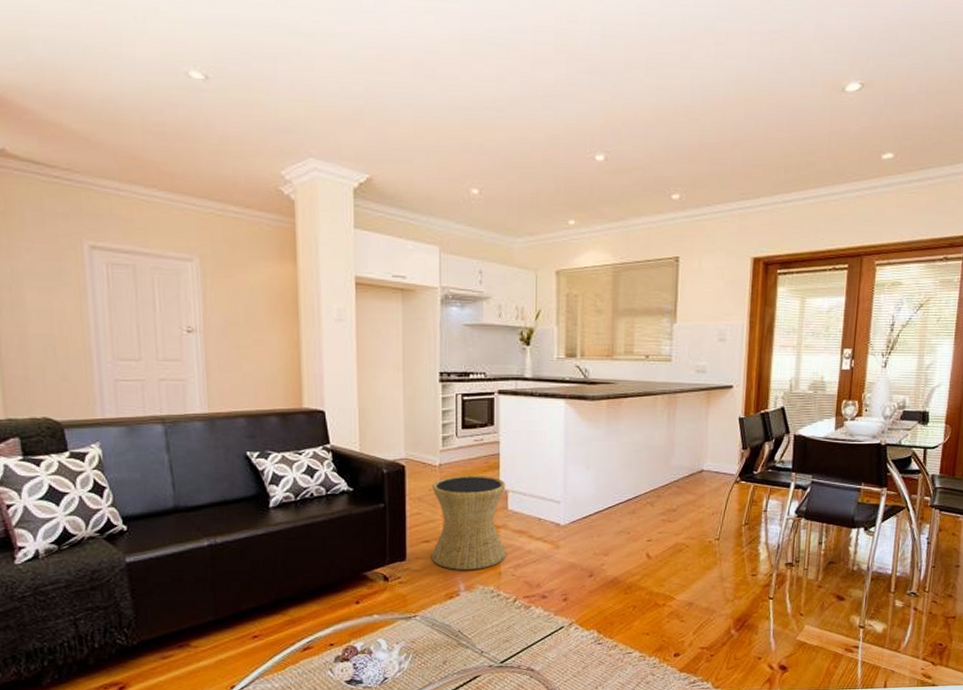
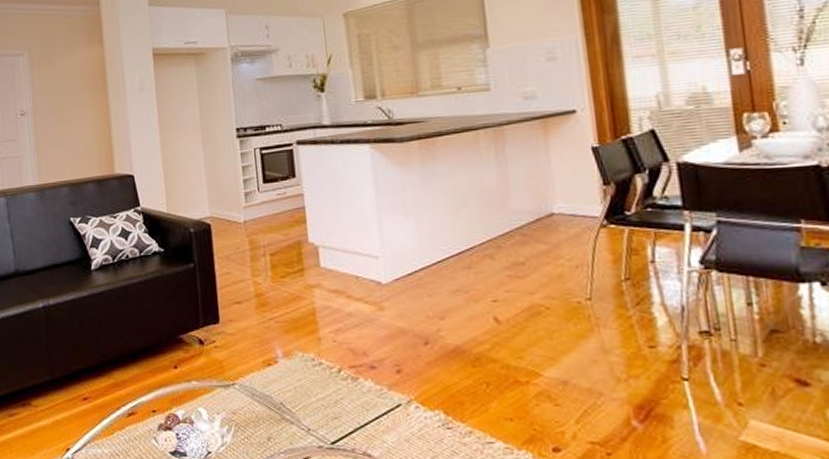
side table: present [431,475,506,570] -> none [238,230,324,334]

